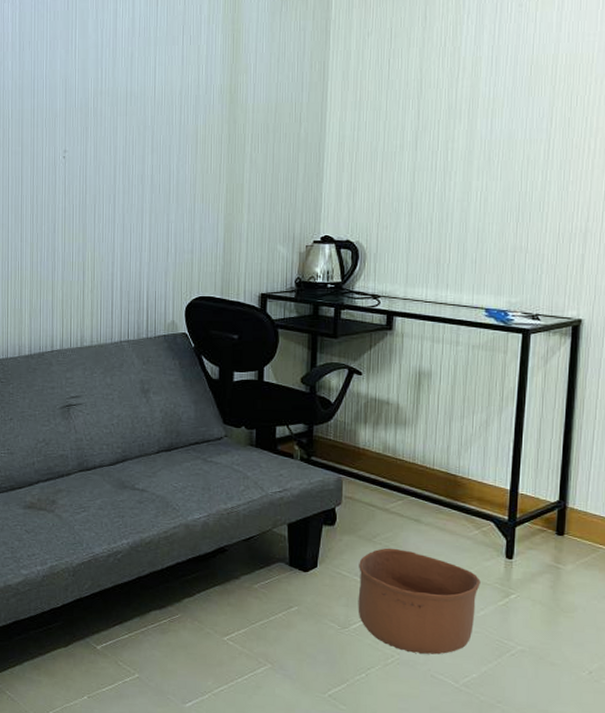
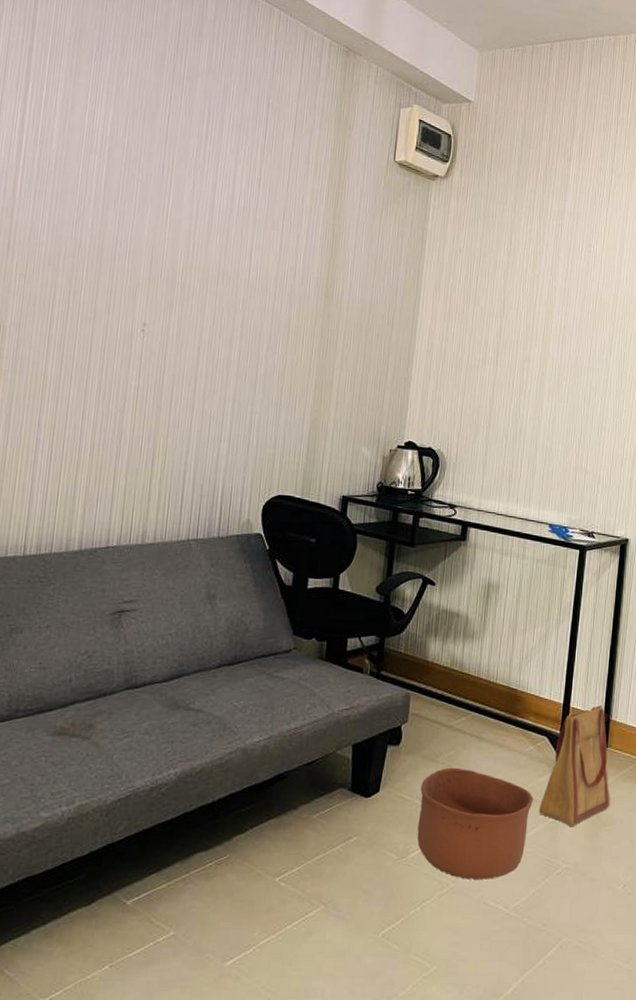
shopping bag: none [487,492,570,610] -> present [538,705,611,826]

